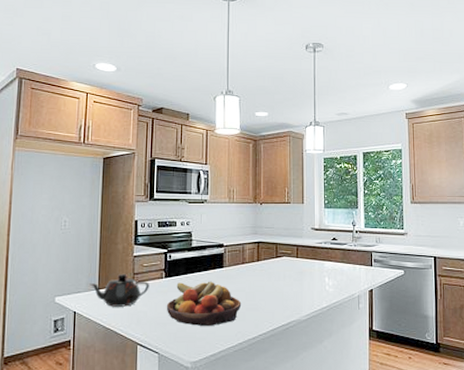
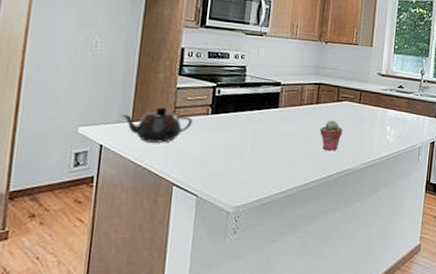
fruit bowl: present [166,281,242,326] -> none [209,120,295,169]
potted succulent: none [263,275,284,305] -> present [320,120,343,151]

